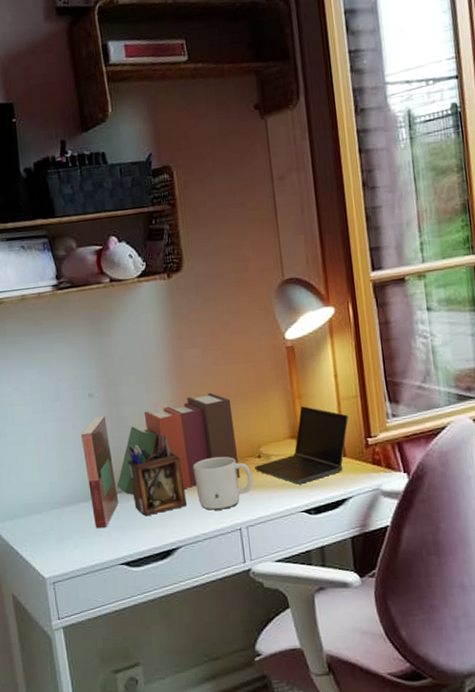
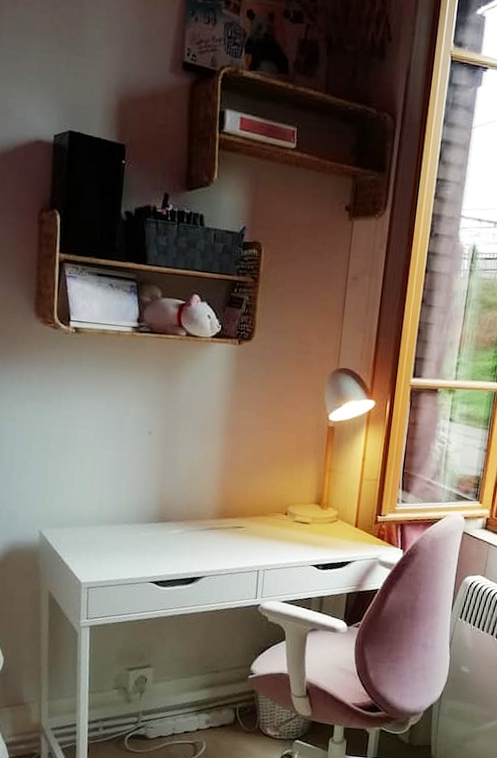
book: present [81,415,118,528] -> none [133,452,161,549]
books: present [116,392,240,495] -> none [159,452,272,529]
desk organizer: present [126,435,187,517] -> none [171,479,219,546]
mug: present [192,456,254,511] -> none [227,507,278,552]
laptop computer: present [255,405,349,484] -> none [280,478,366,543]

